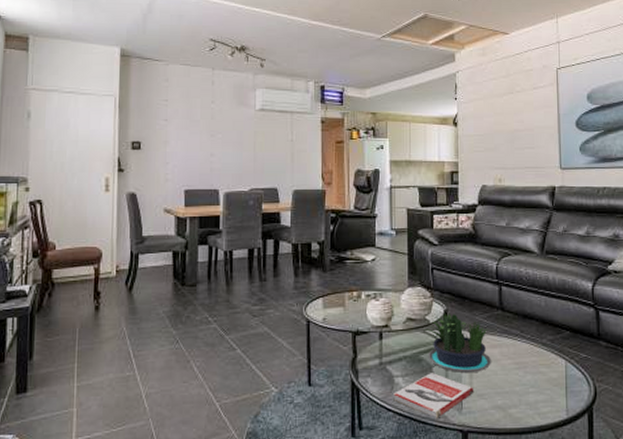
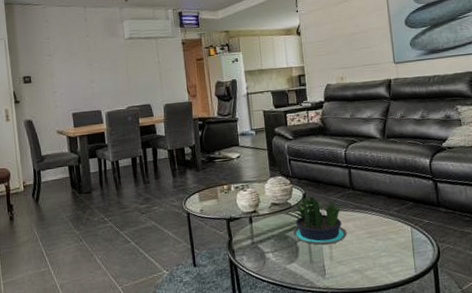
book: present [393,373,474,419] -> none [266,247,335,285]

